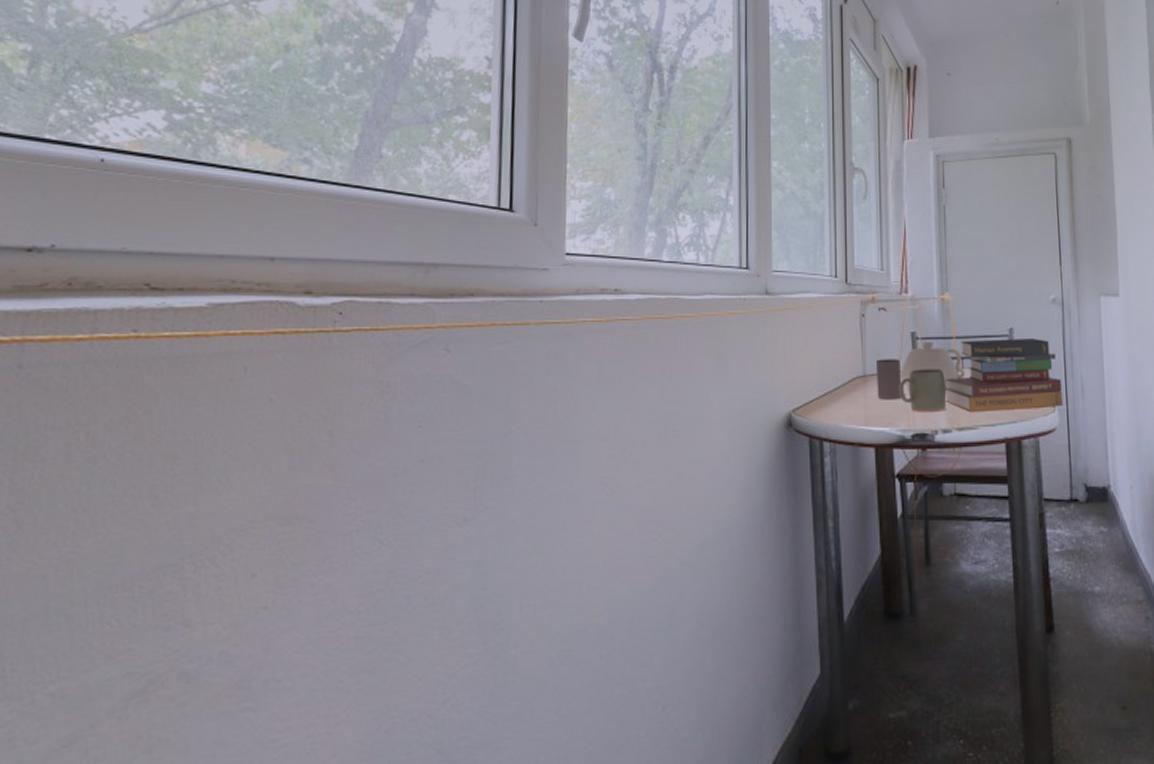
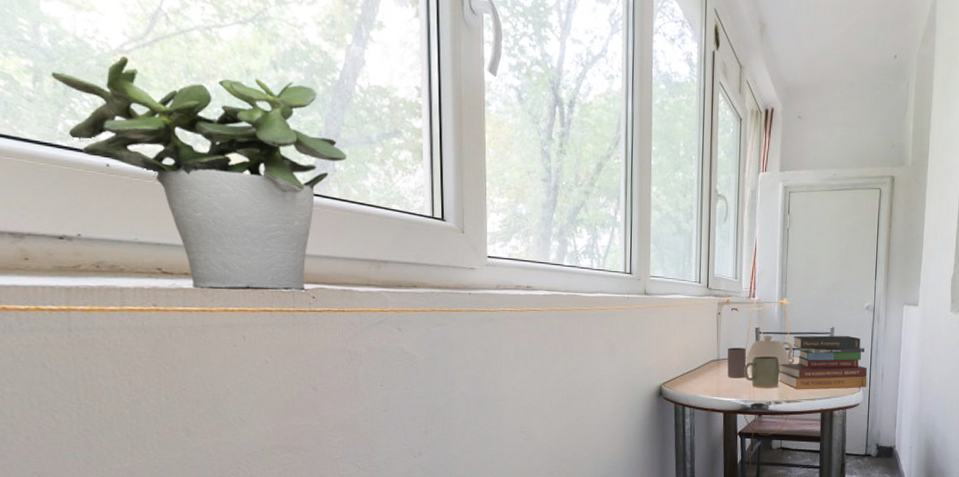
potted plant: none [51,35,398,308] -> present [51,55,347,291]

